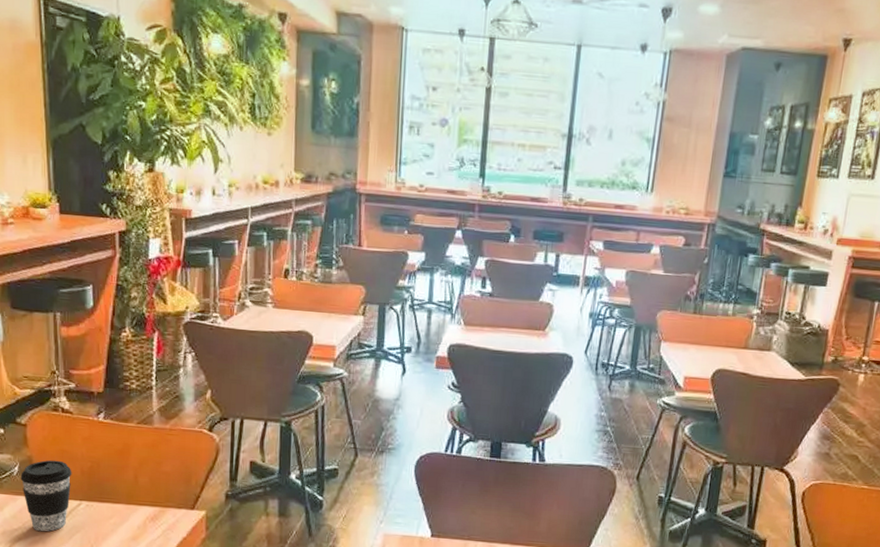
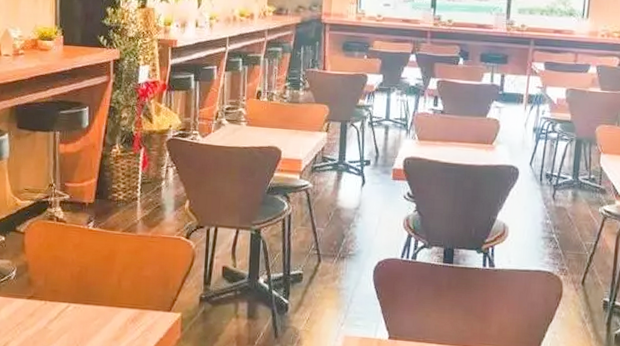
coffee cup: present [20,460,72,532] -> none [17,265,63,332]

